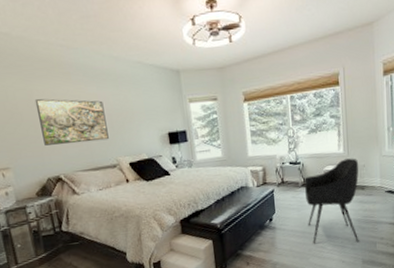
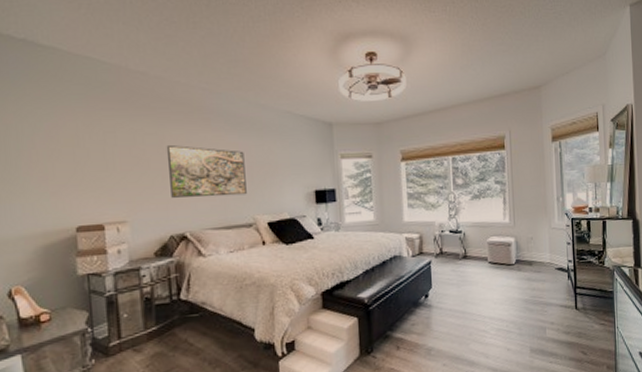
armchair: present [304,158,359,244] -> none [465,229,527,327]

